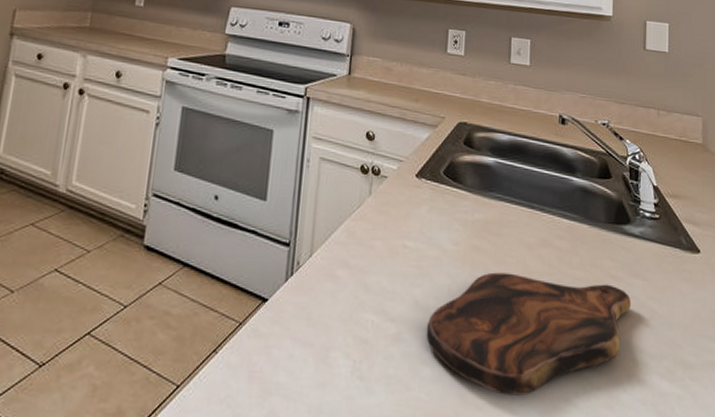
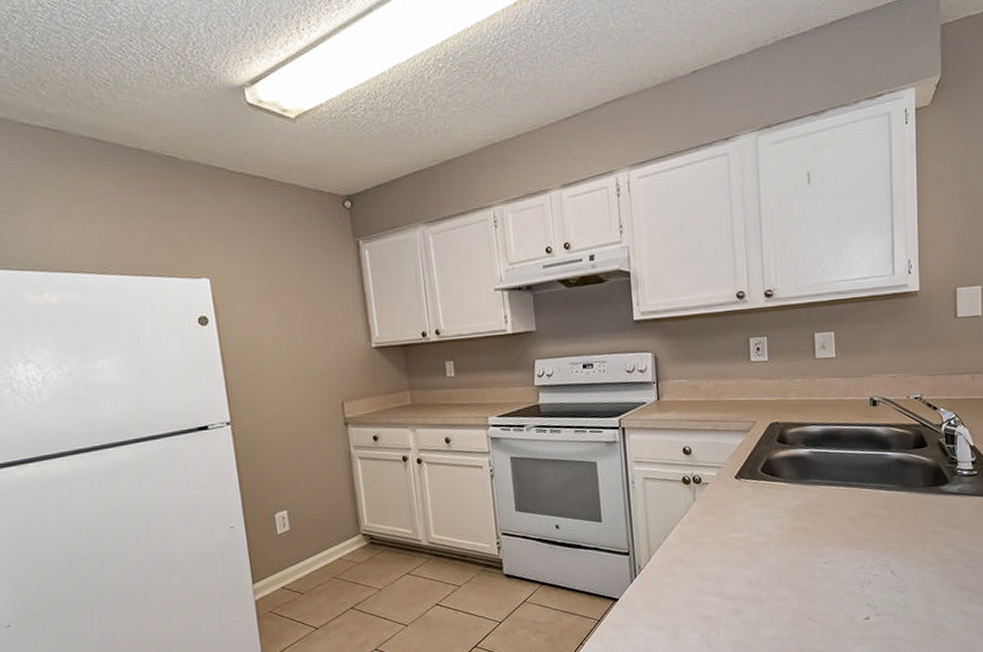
cutting board: present [426,272,631,396] -> none [762,538,952,641]

